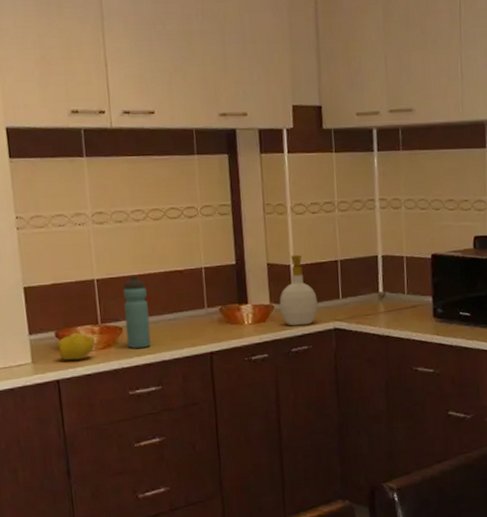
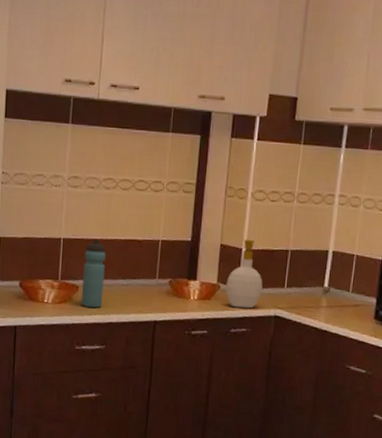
fruit: present [56,332,98,361] -> none [19,284,55,311]

